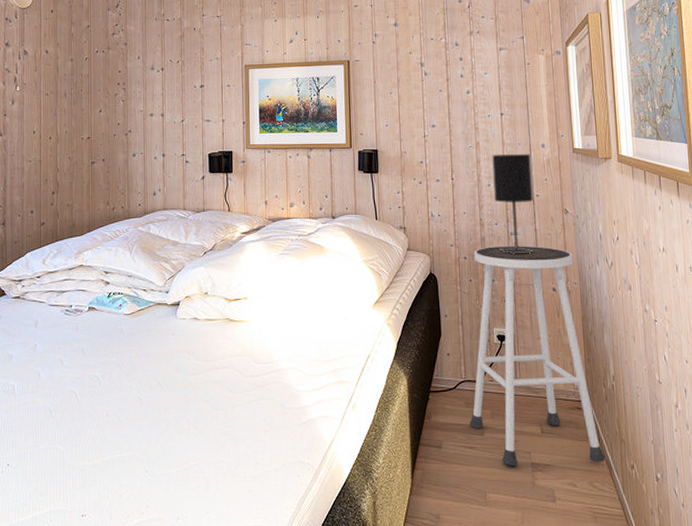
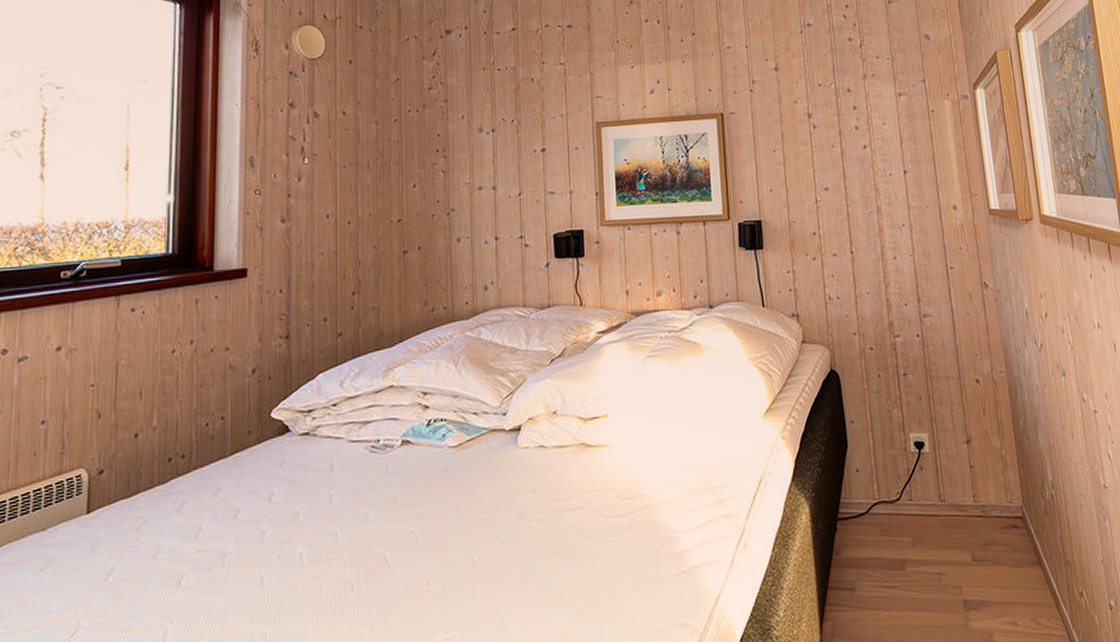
stool: present [469,246,606,467] -> none [882,329,1050,608]
table lamp: present [492,153,534,256] -> none [896,217,952,342]

